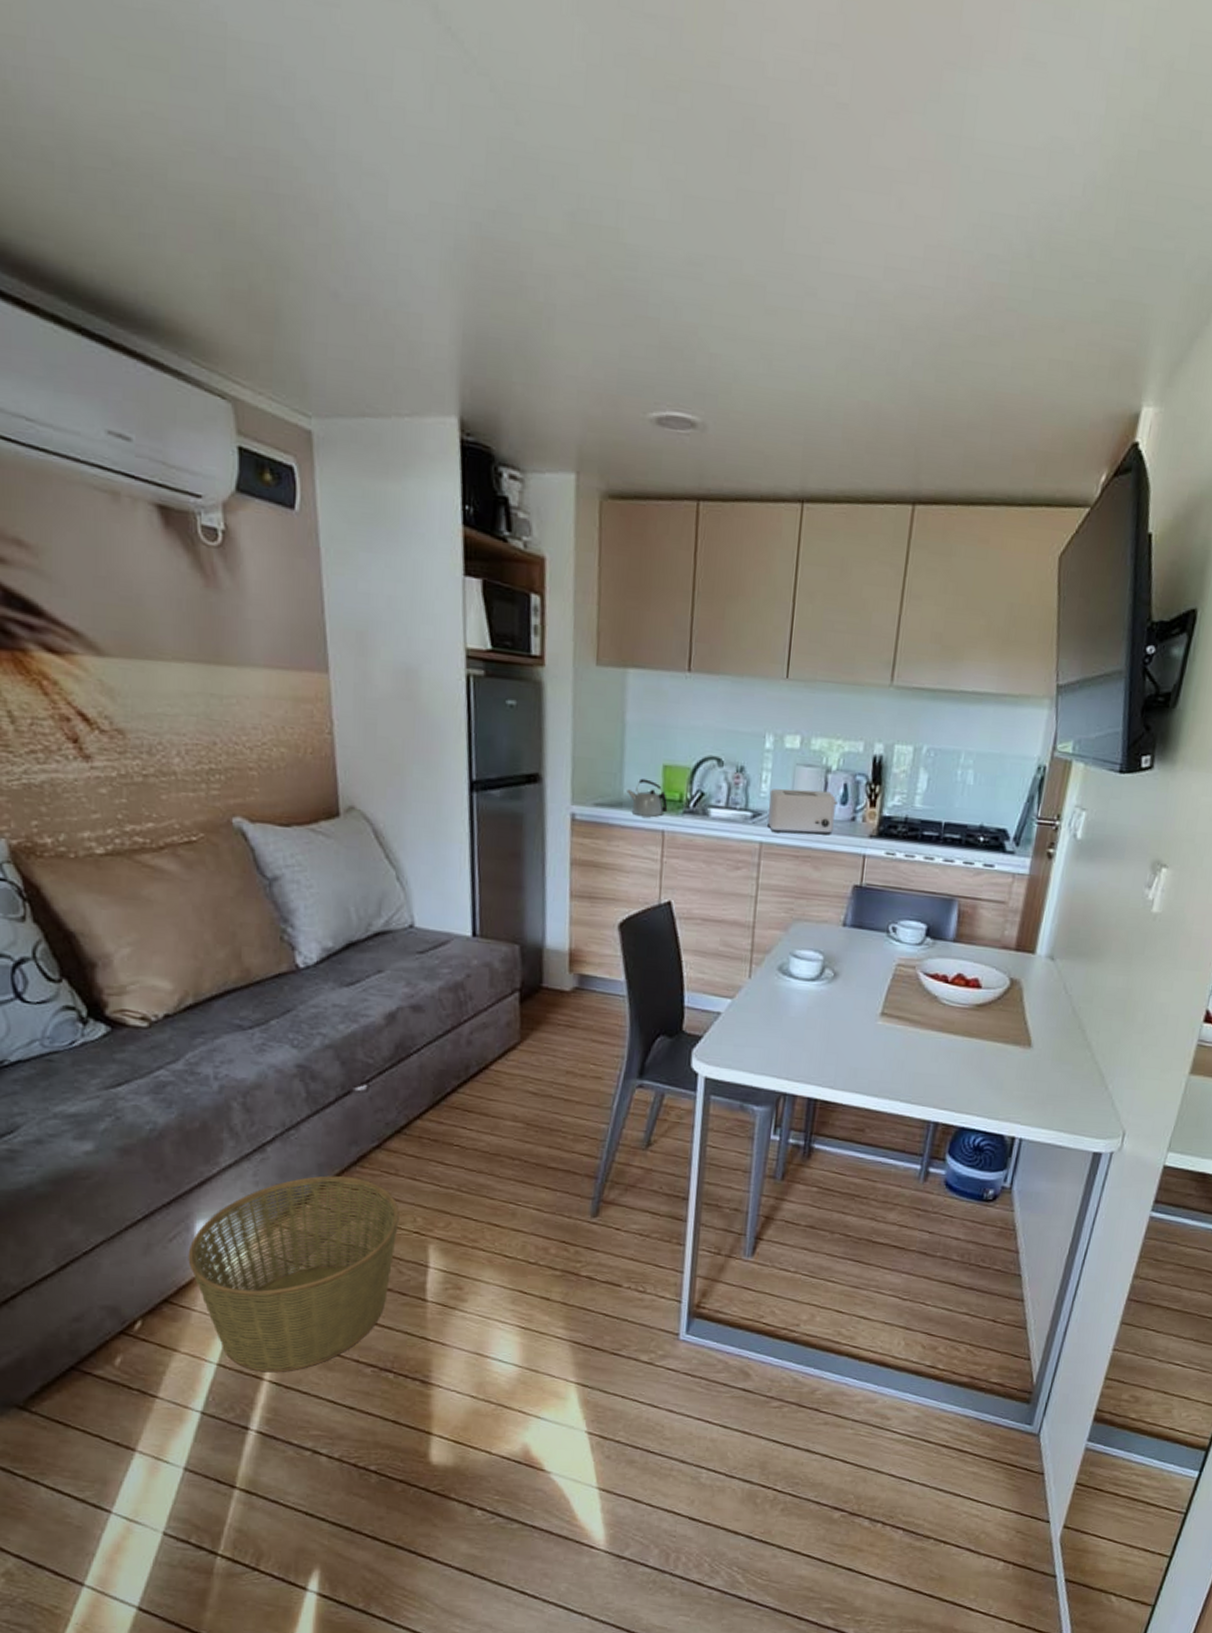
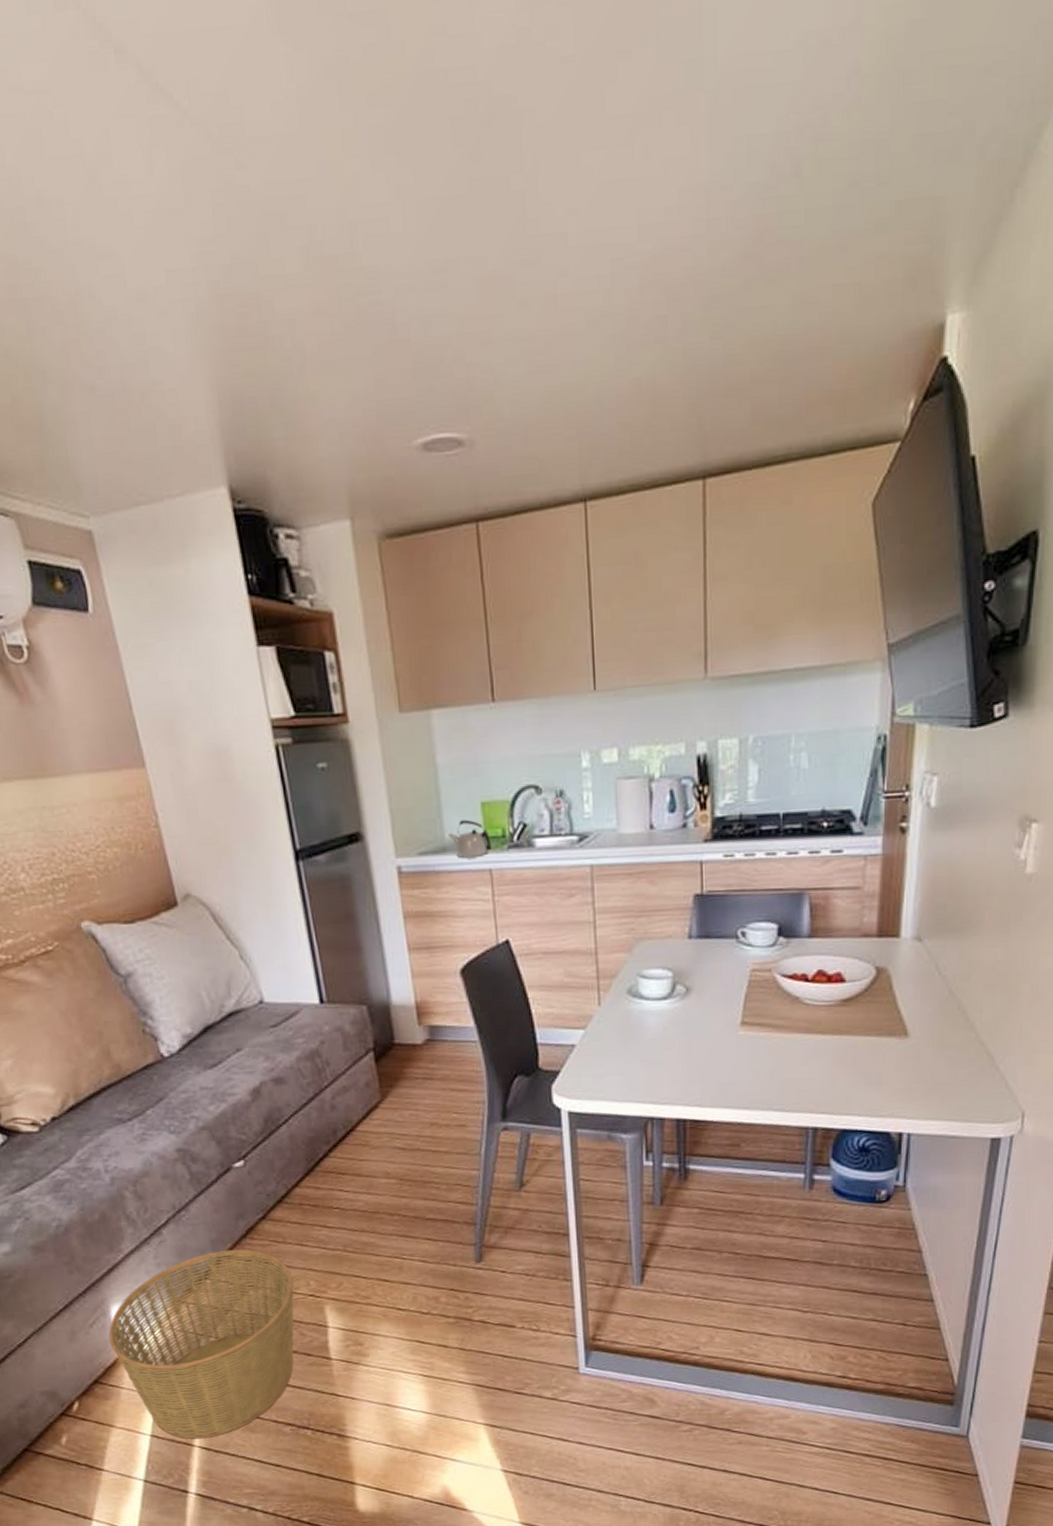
toaster: present [767,788,837,837] -> none [593,801,665,854]

